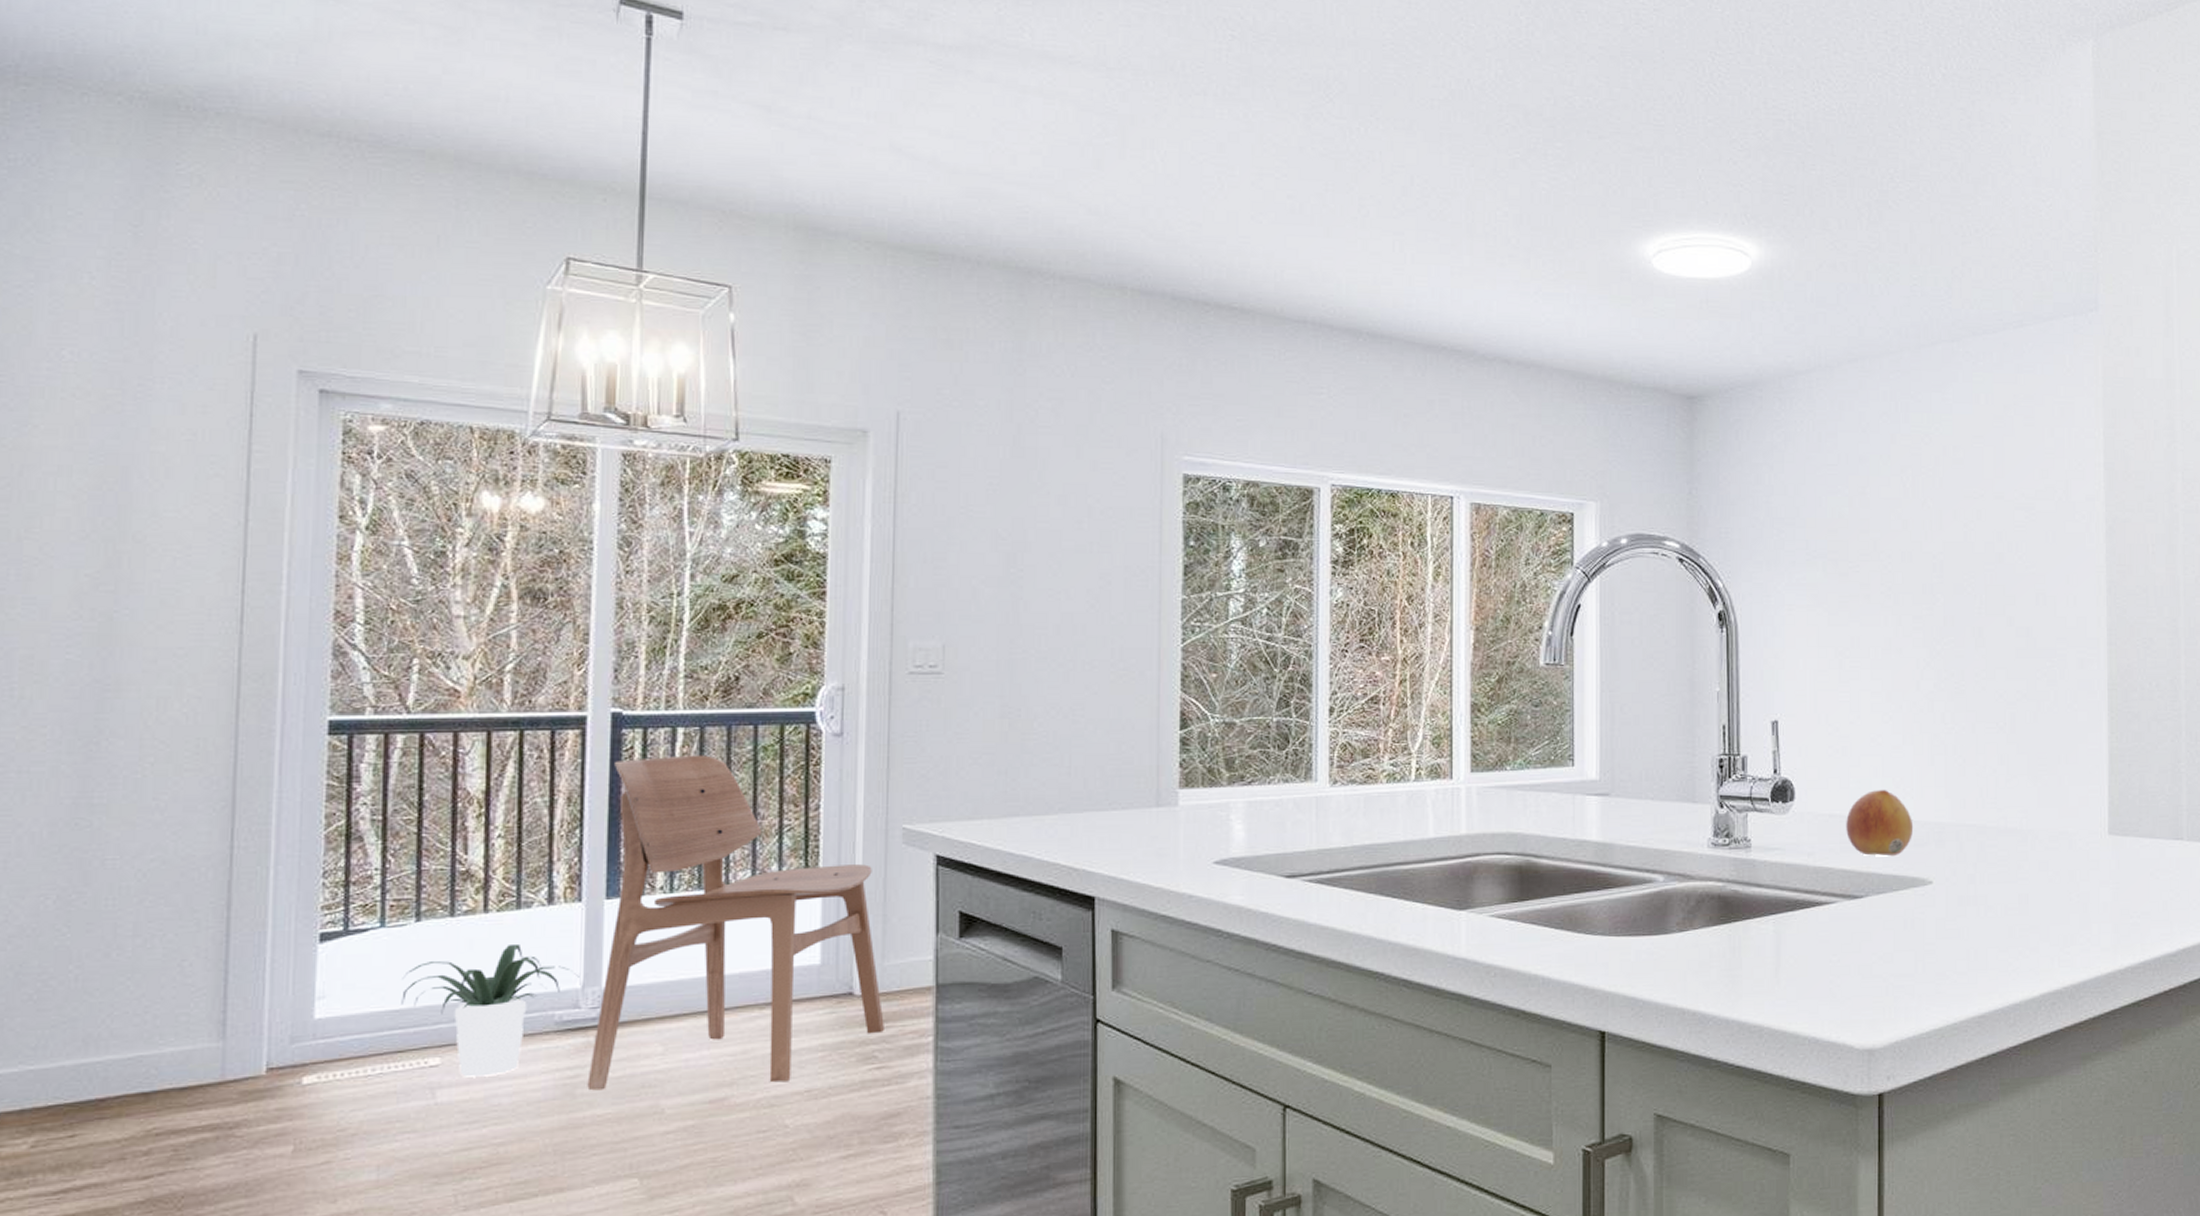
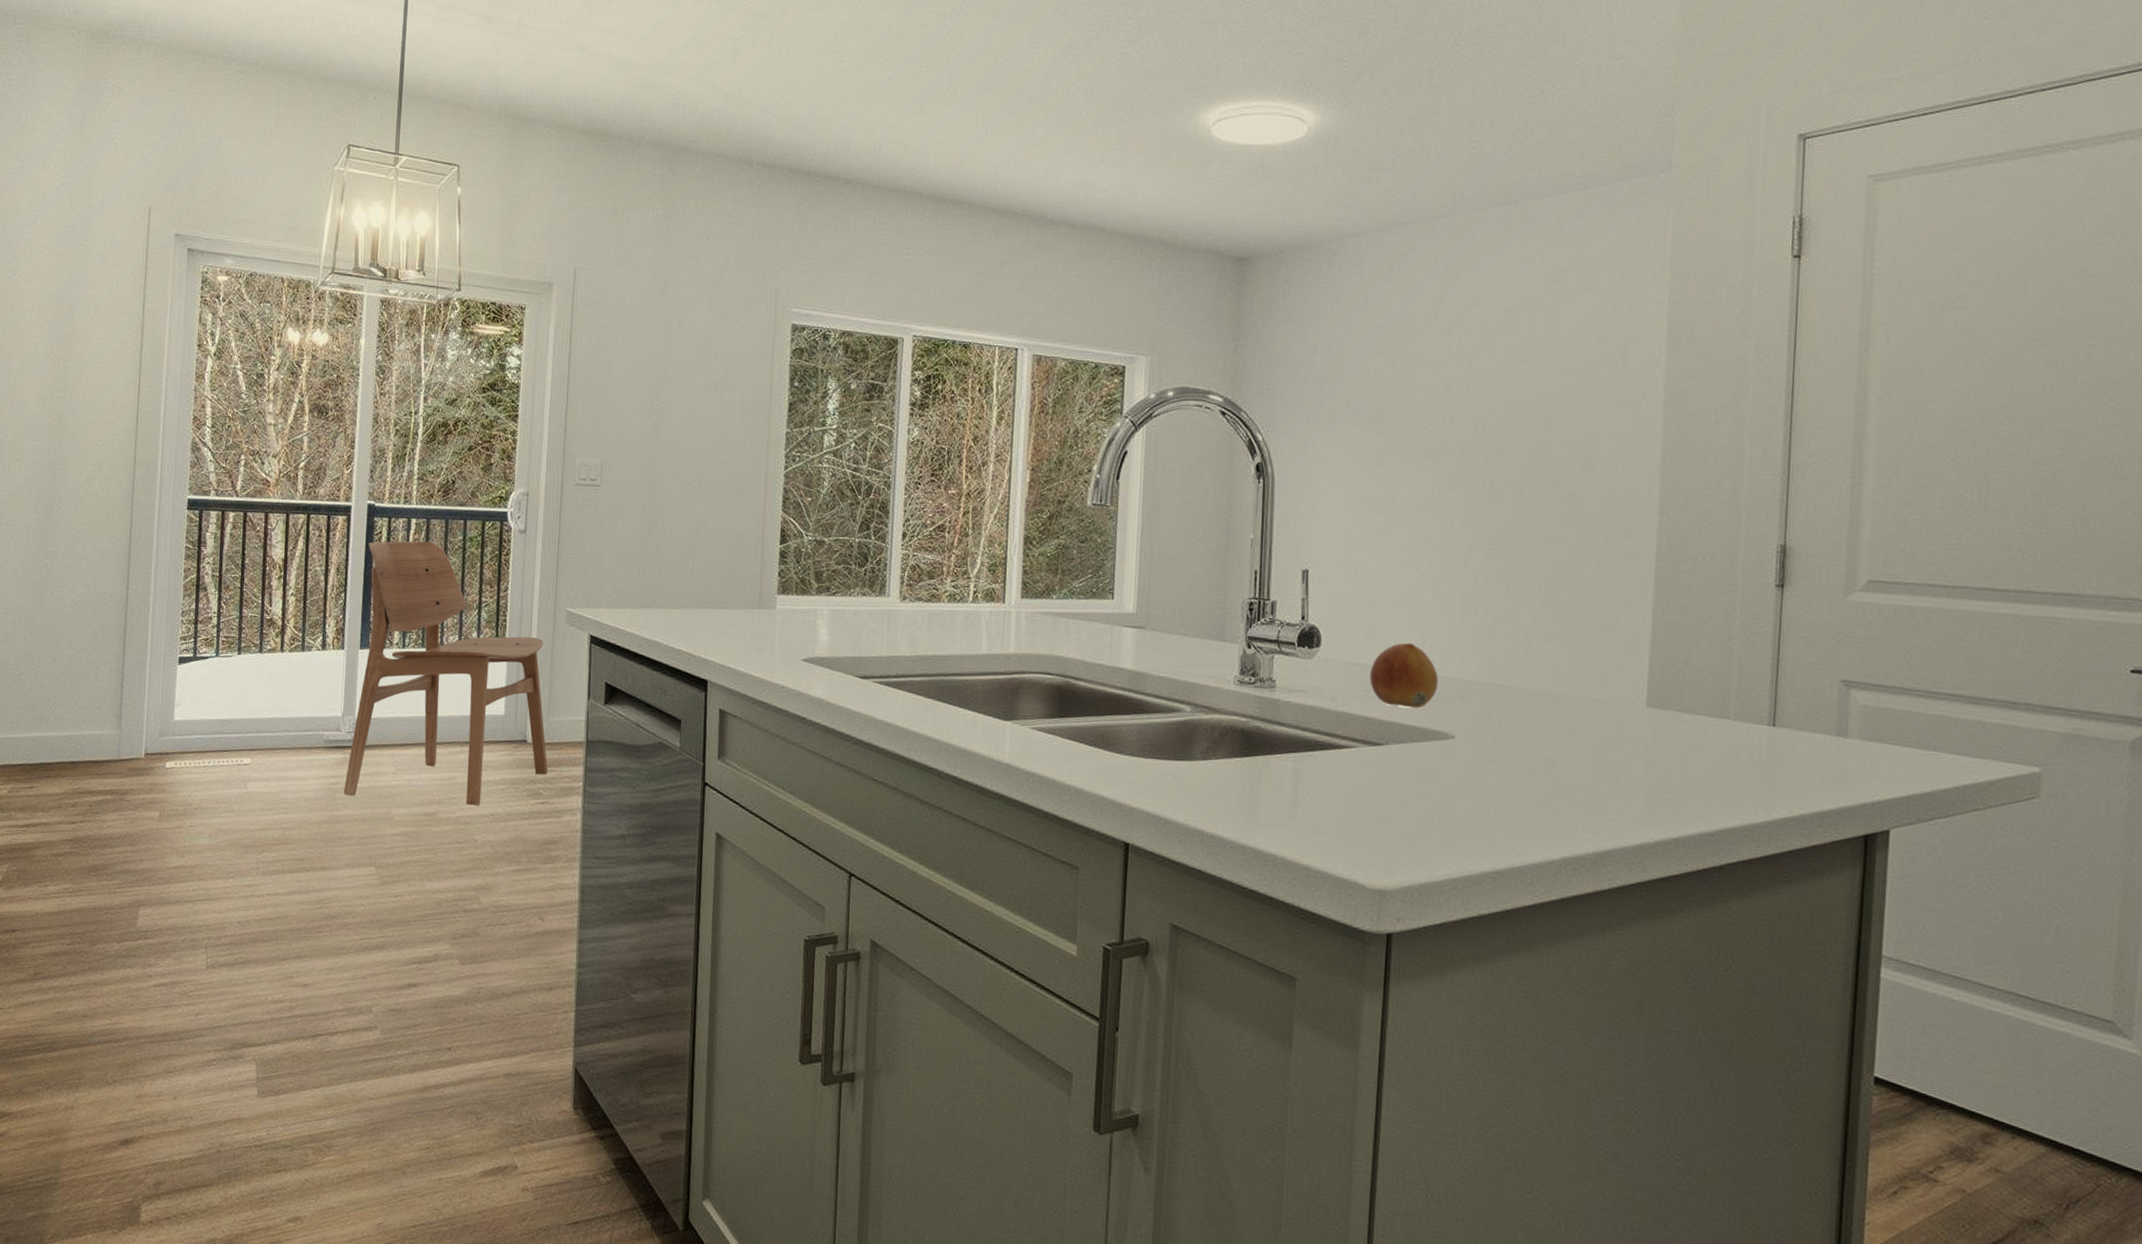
potted plant: present [401,945,580,1077] -> none [227,678,341,776]

